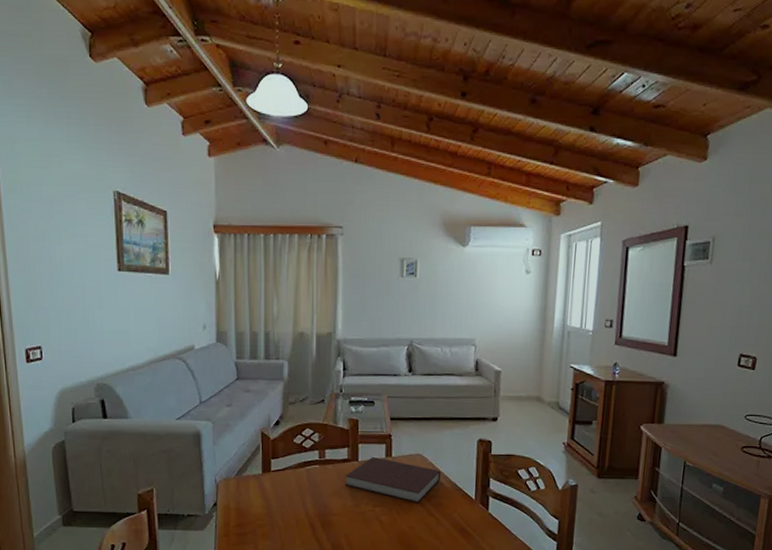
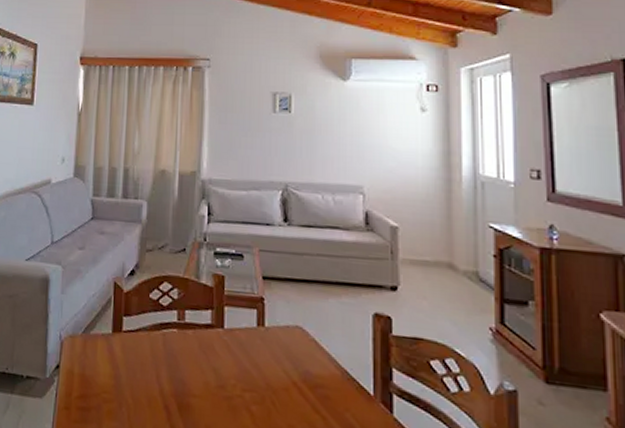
notebook: present [344,456,442,504] -> none [207,323,328,393]

